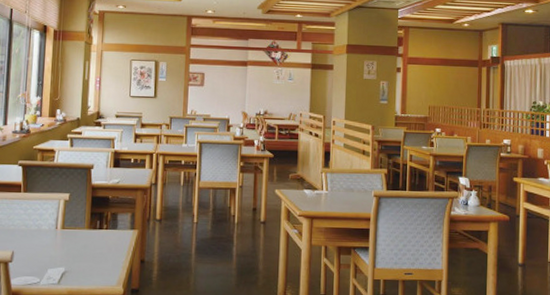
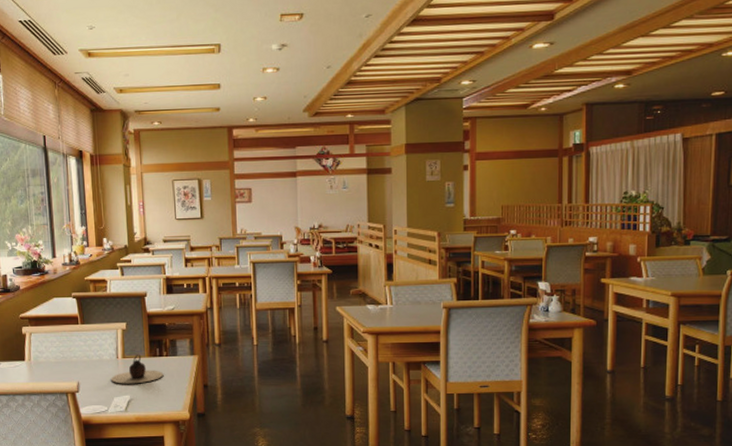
teapot: none [46,226,102,256] -> present [110,354,164,384]

